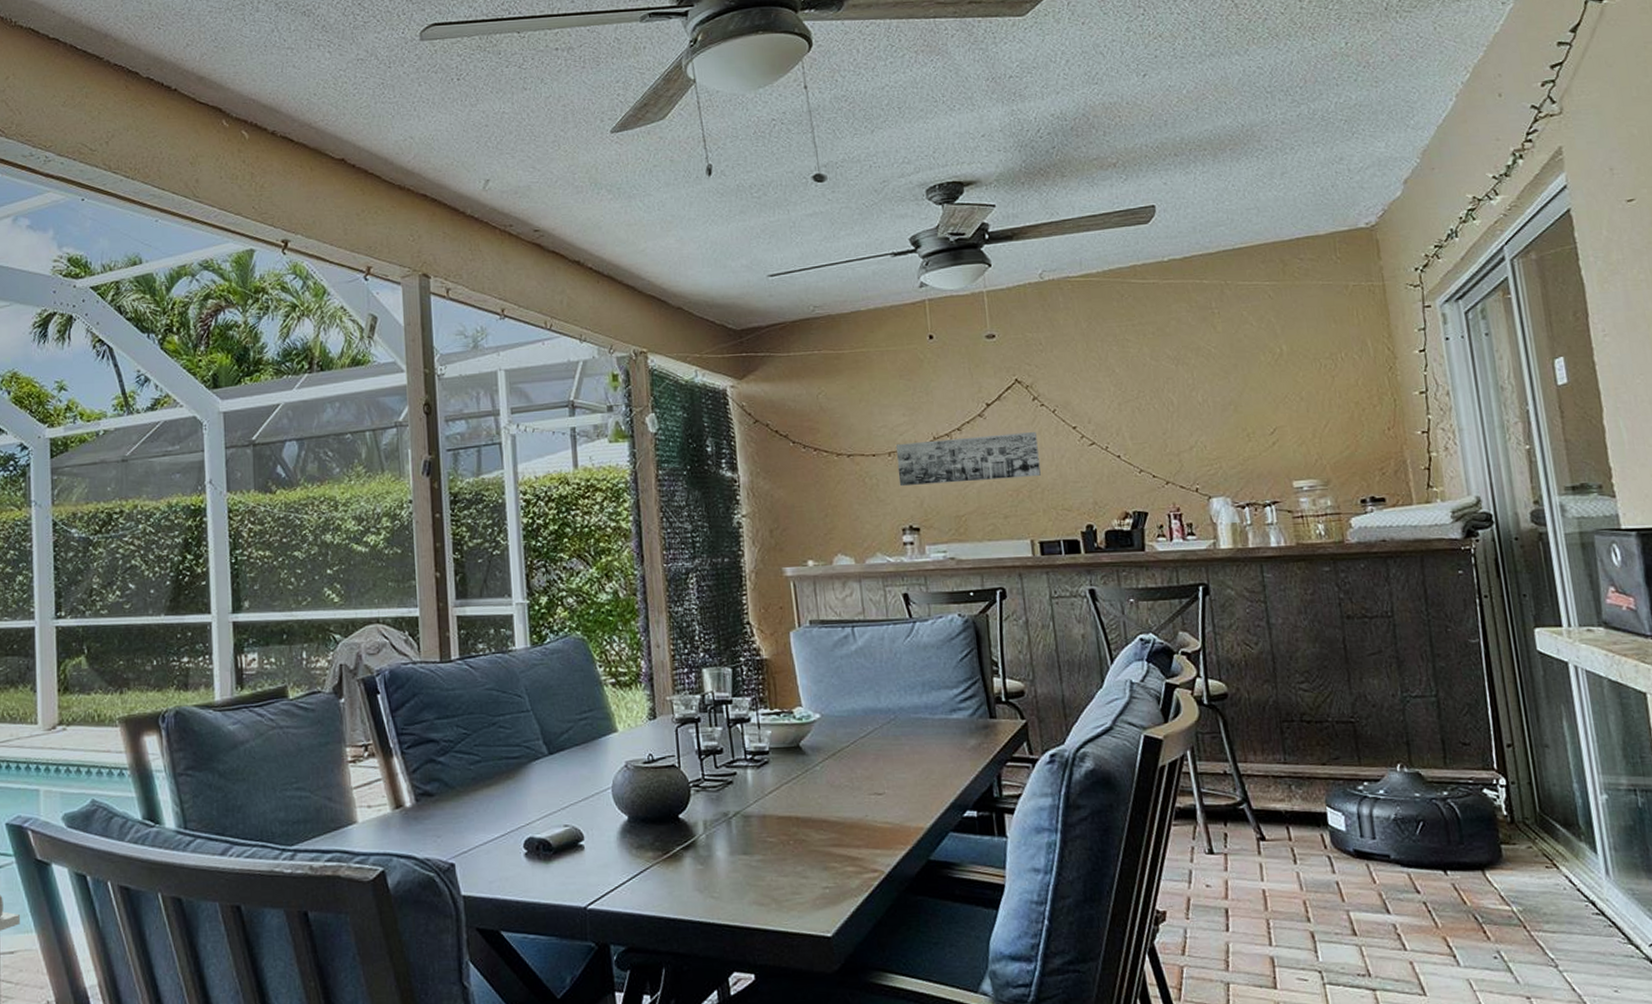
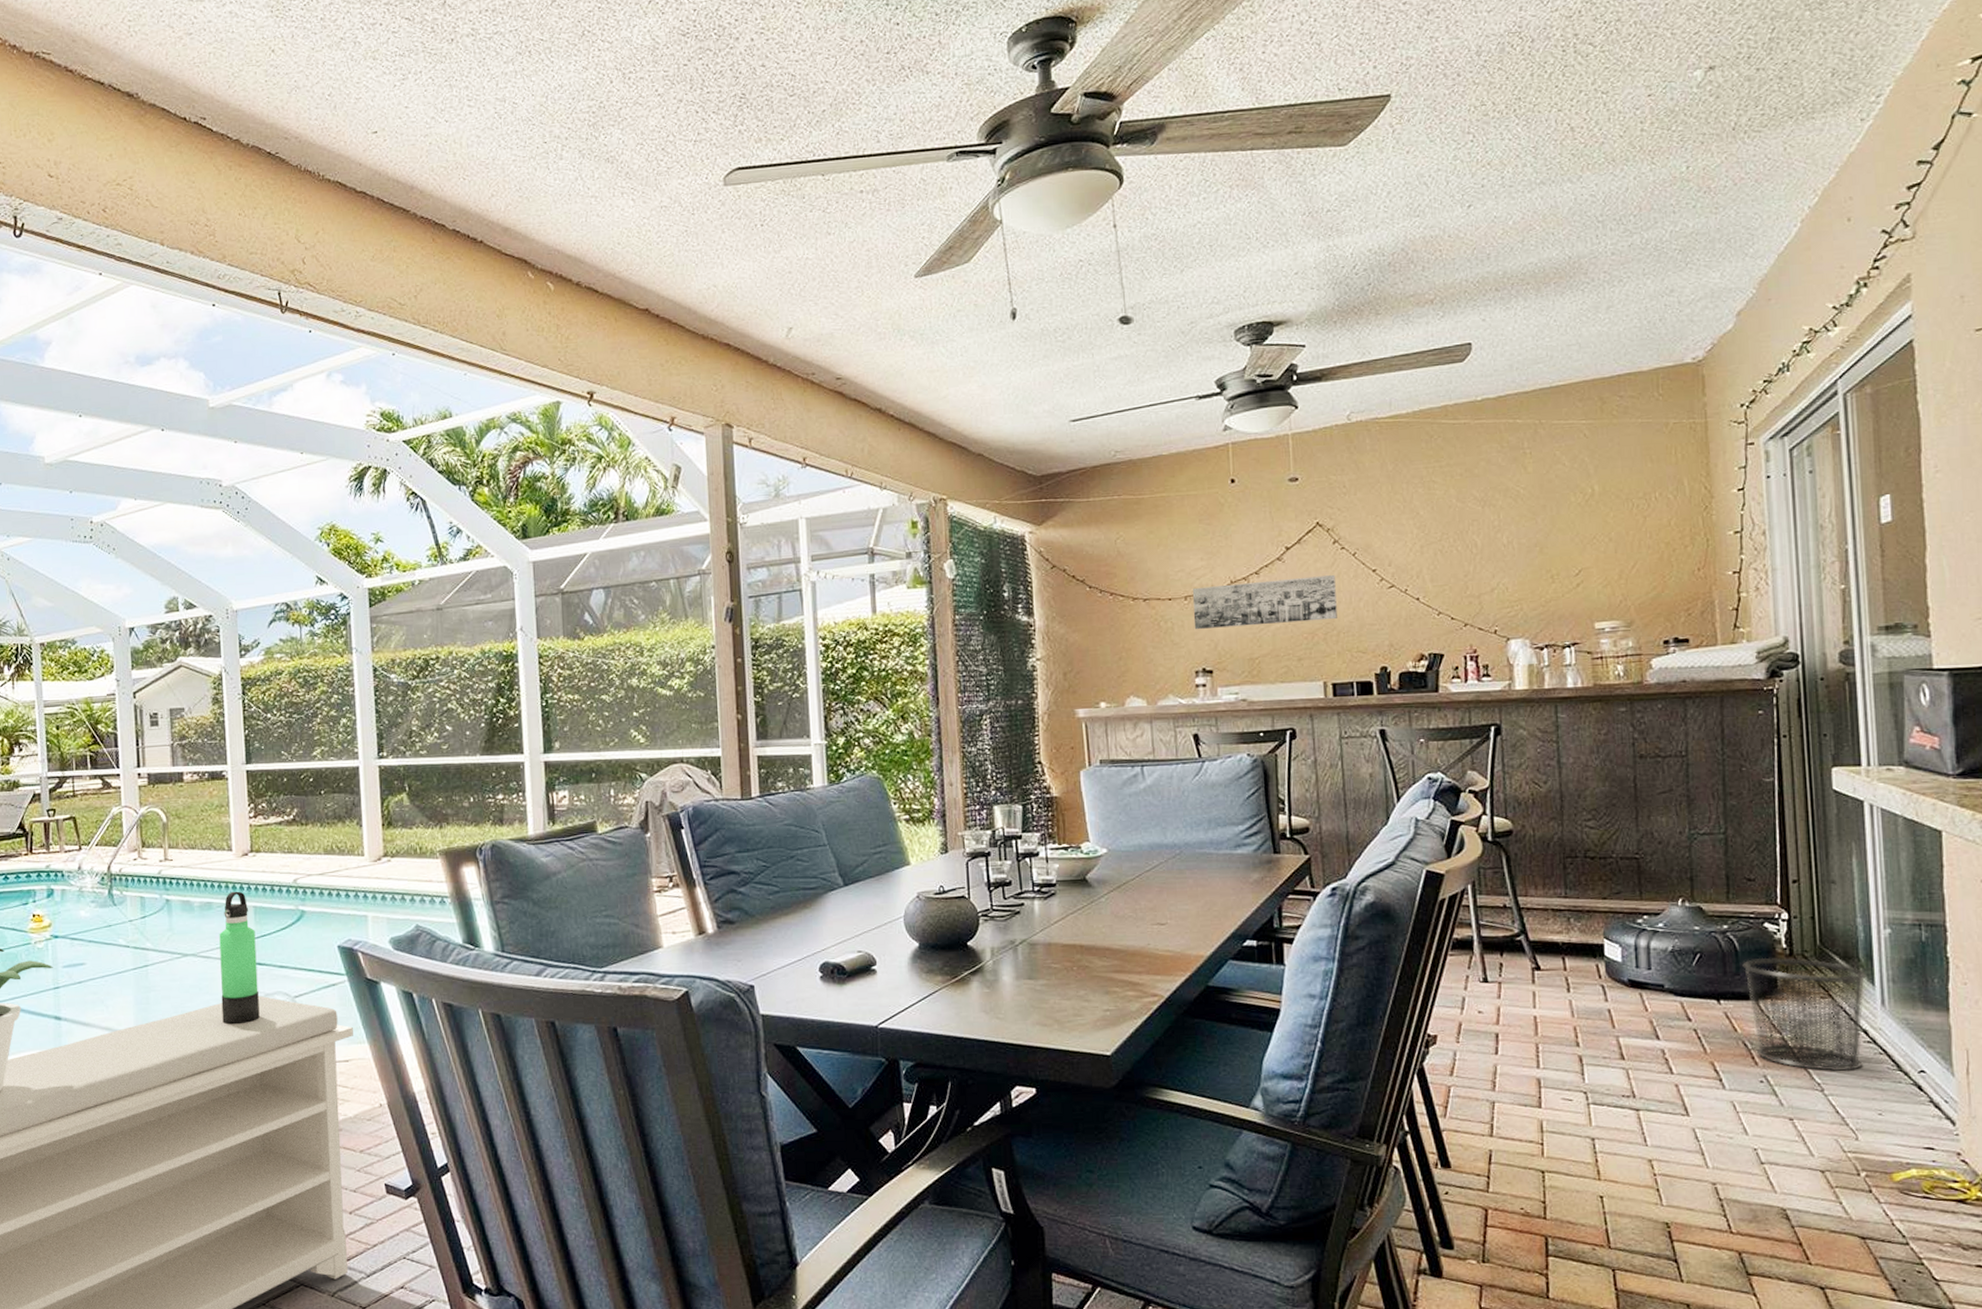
waste bin: none [1465,825,1594,946] -> present [1742,957,1866,1072]

